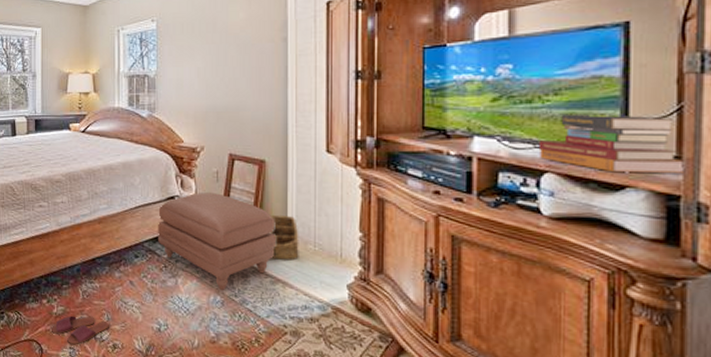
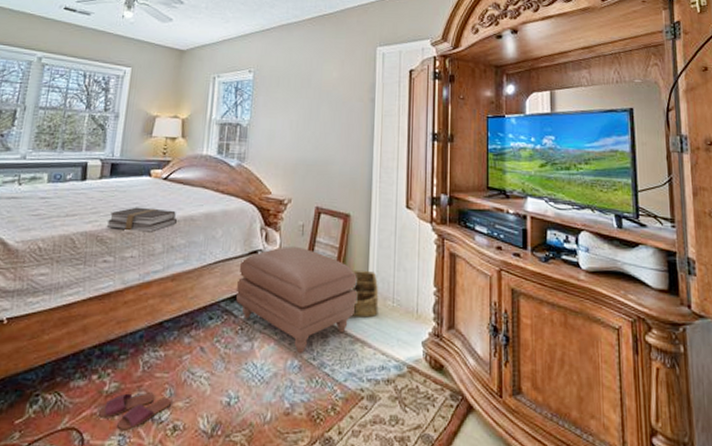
book: none [38,158,97,181] -> present [106,207,177,232]
books: present [538,115,685,174] -> none [575,181,678,233]

